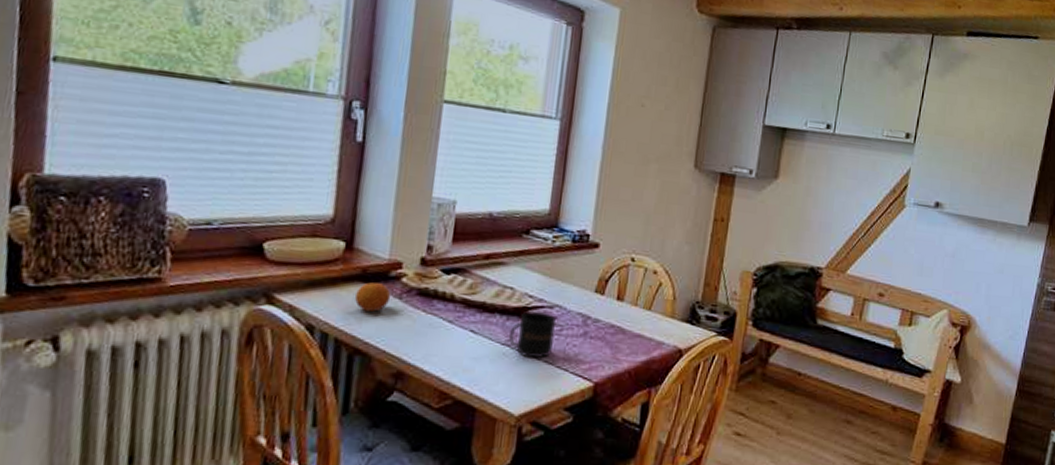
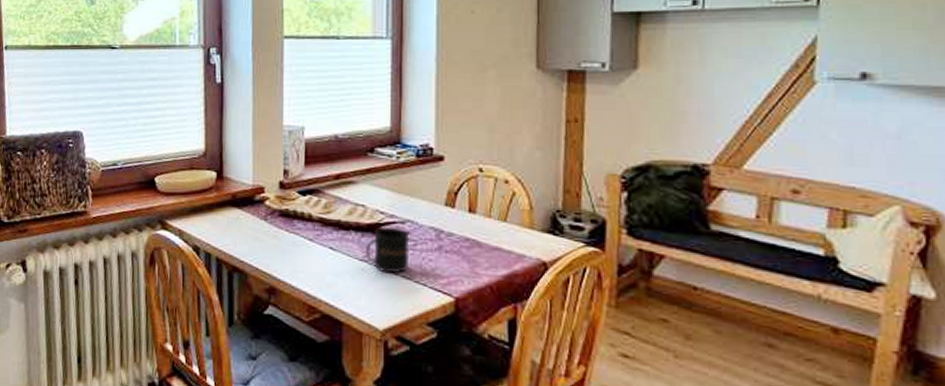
fruit: present [355,282,391,312] -> none [229,207,258,233]

